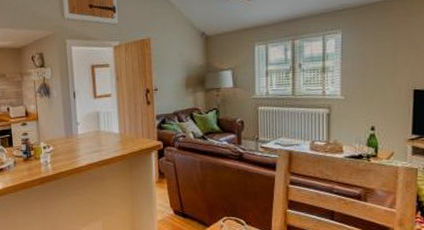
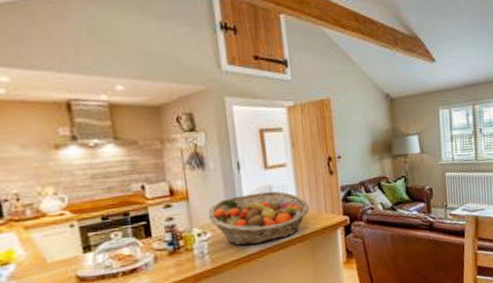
fruit basket: none [51,116,128,160] -> present [208,191,309,246]

